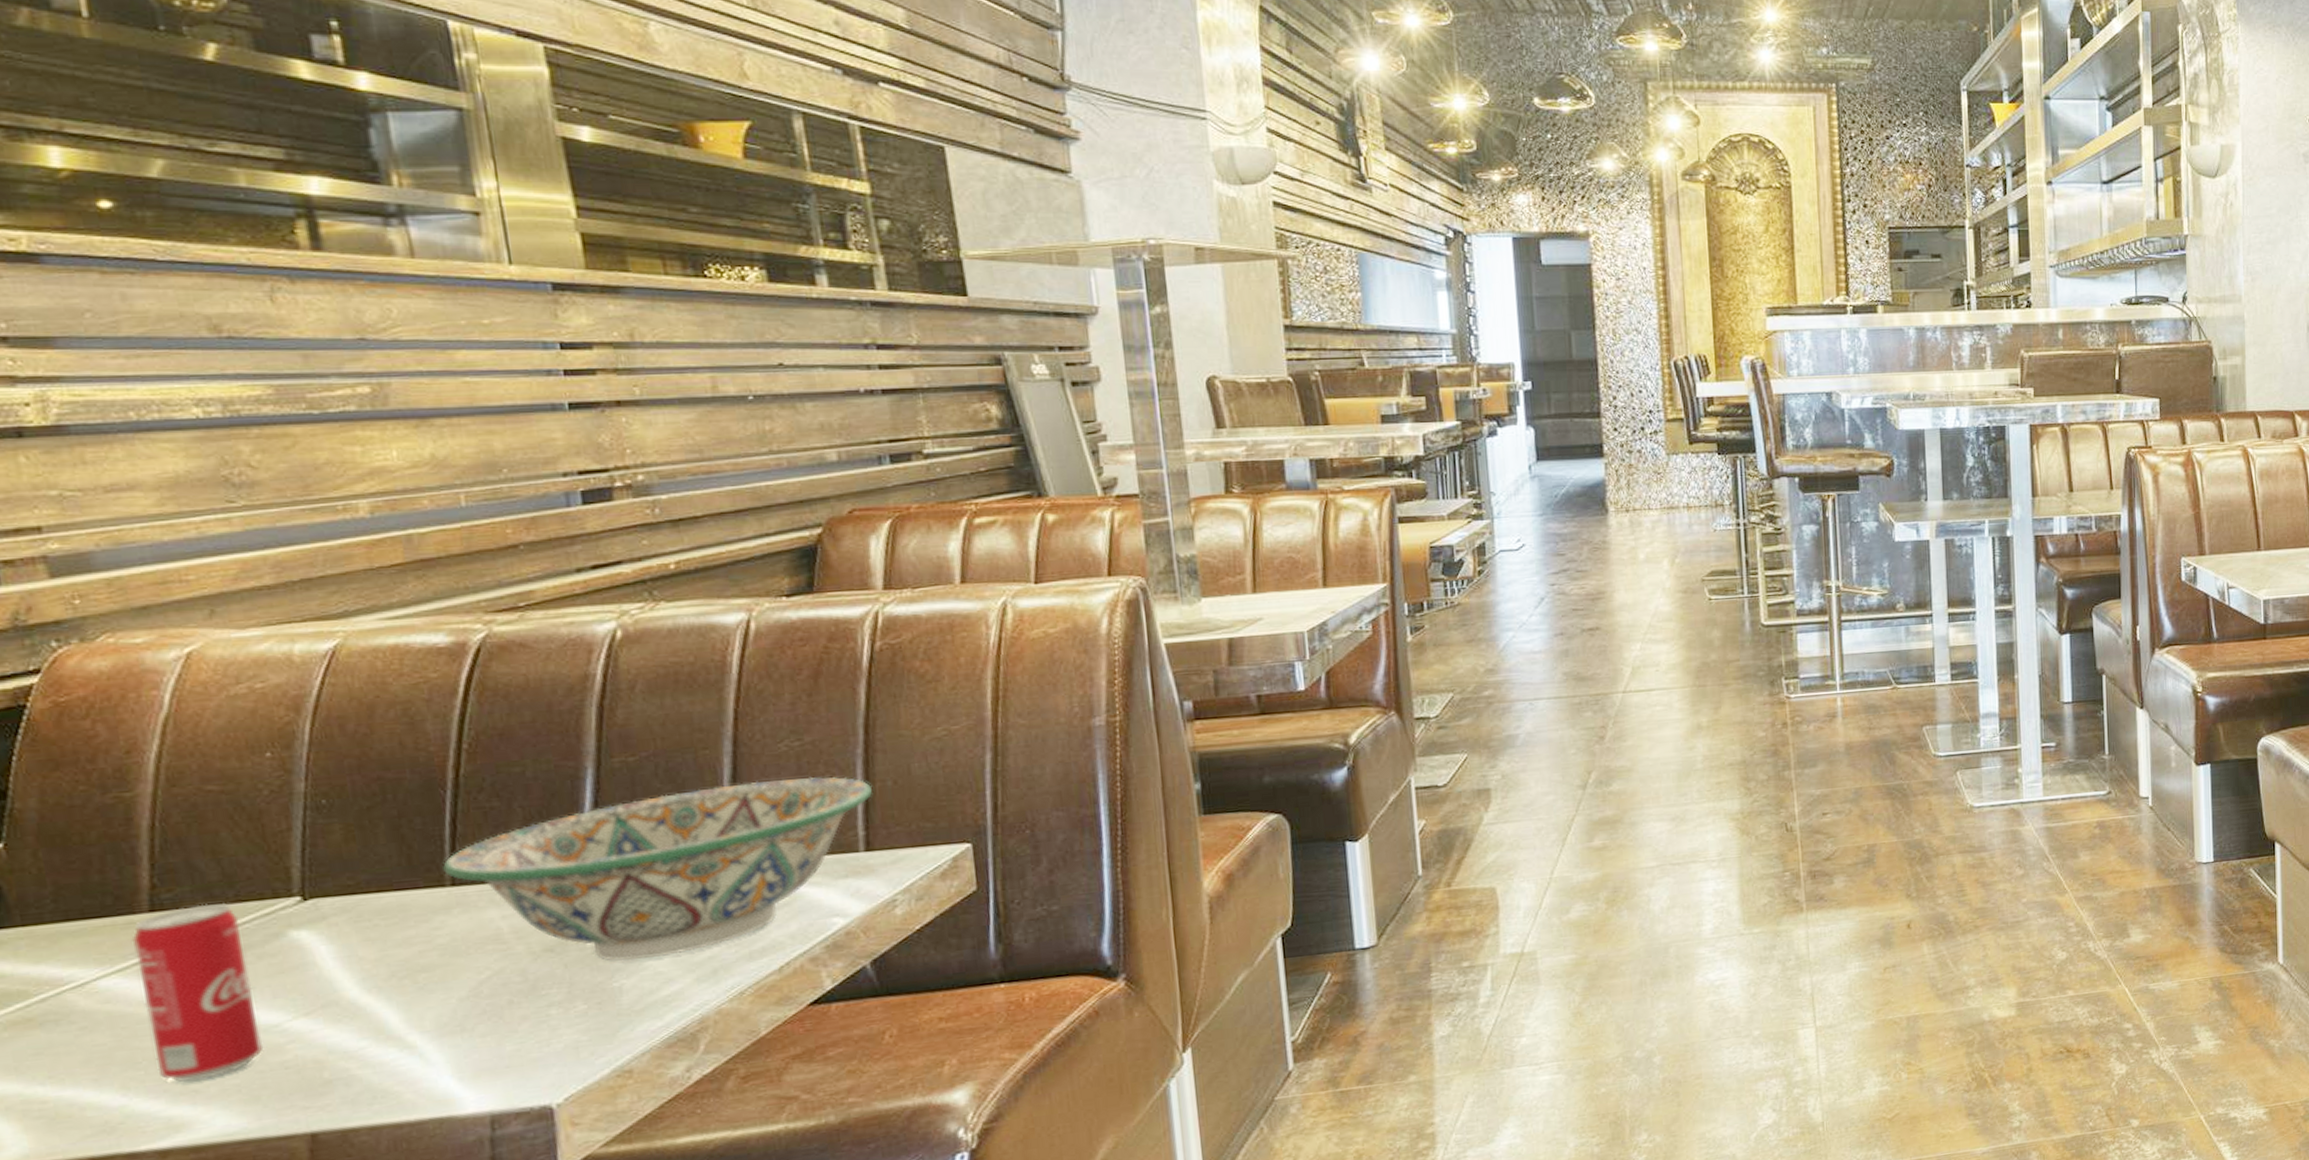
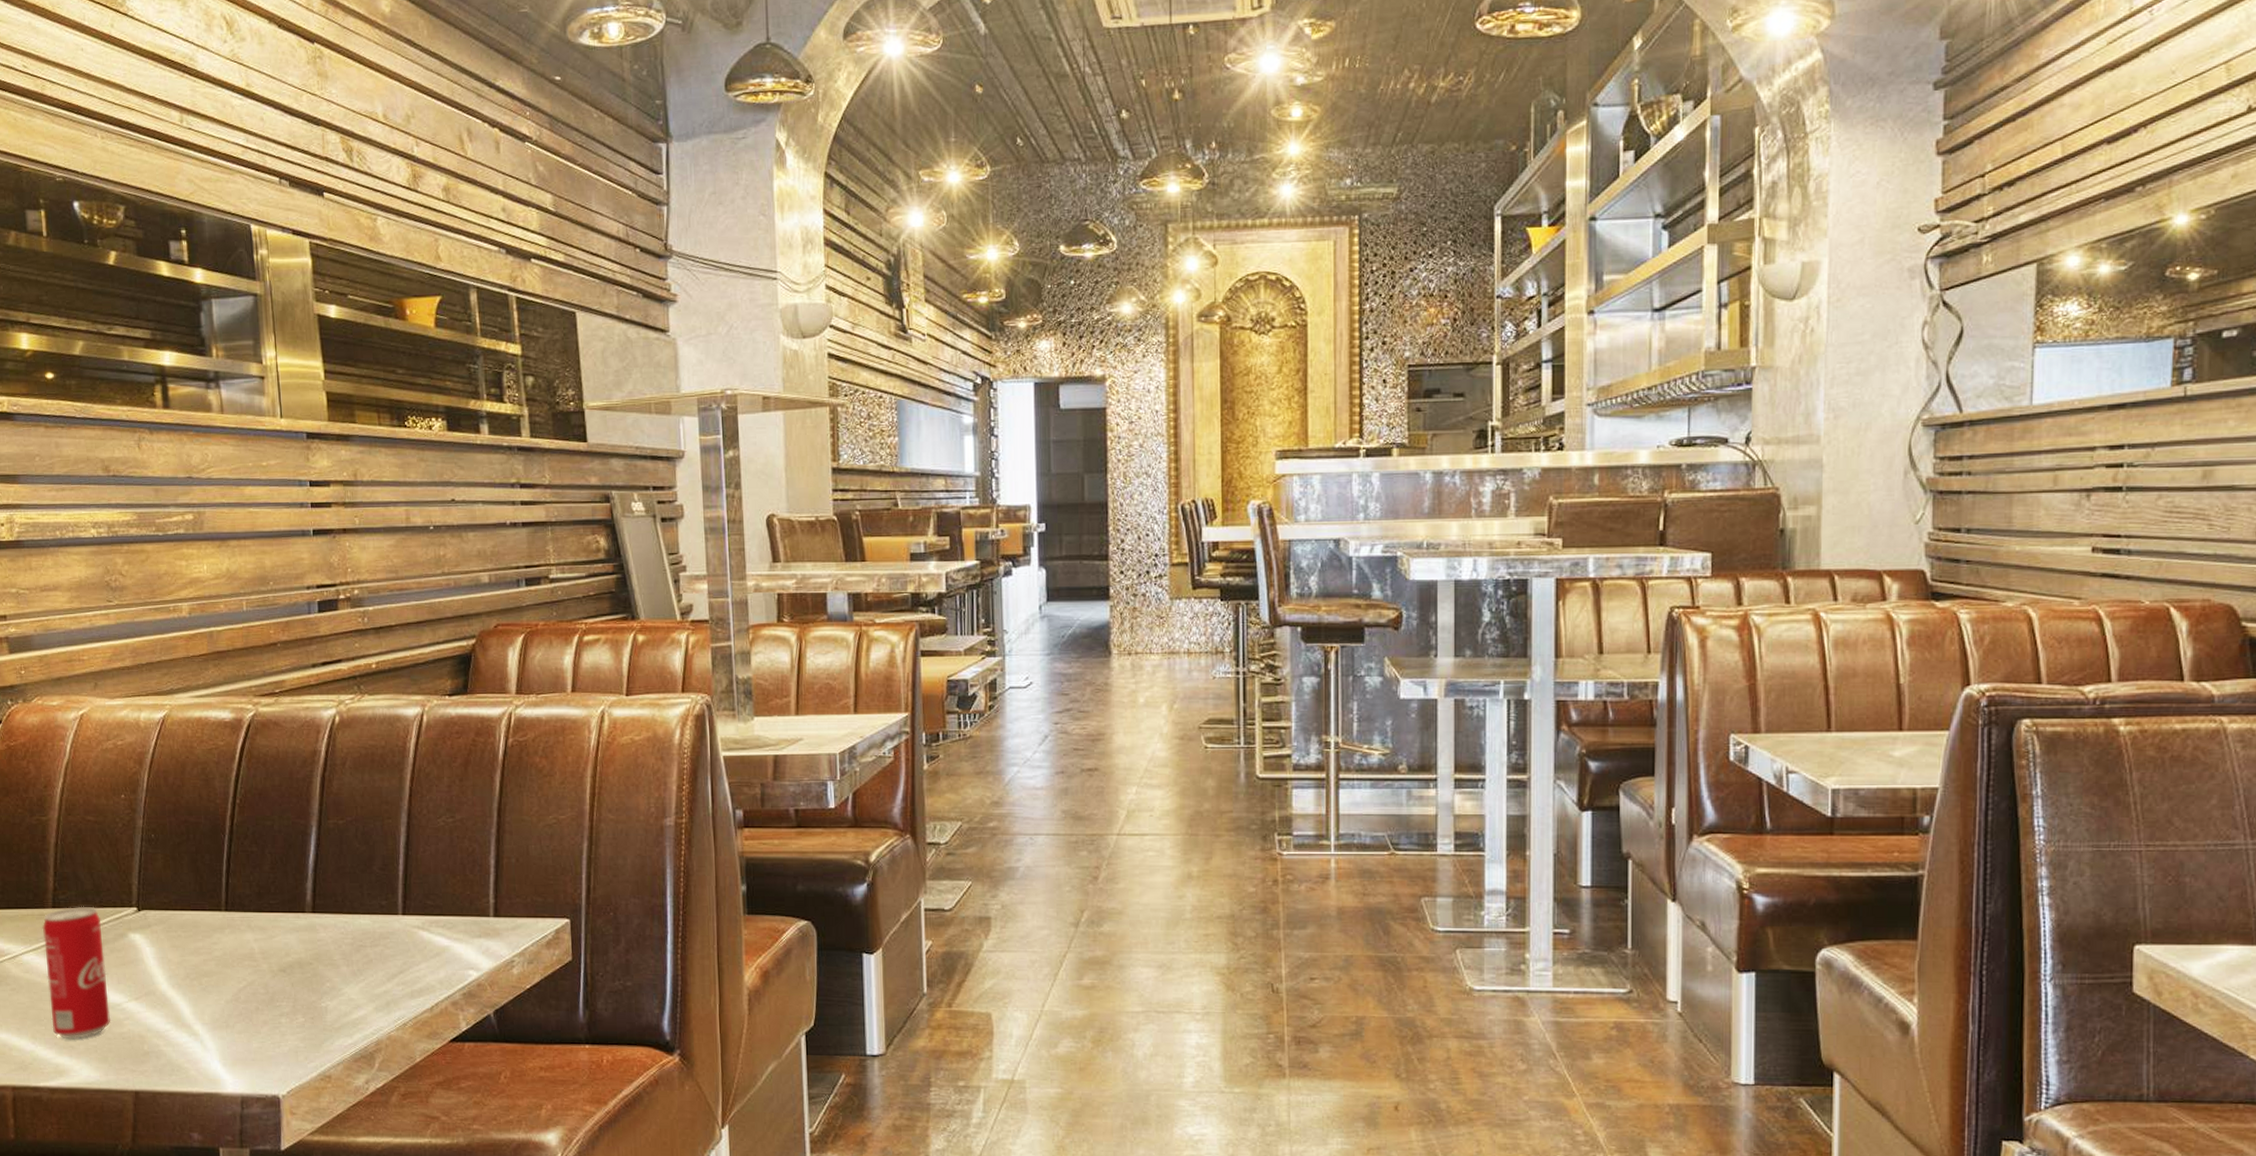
decorative bowl: present [442,776,872,962] -> none [220,849,501,987]

